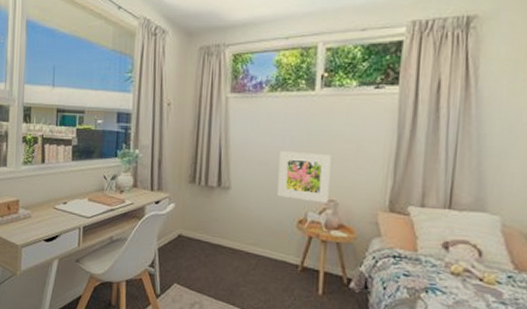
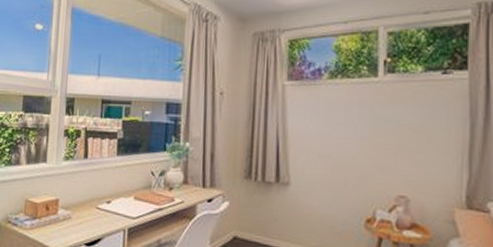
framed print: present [277,151,332,203] -> none [342,142,399,200]

